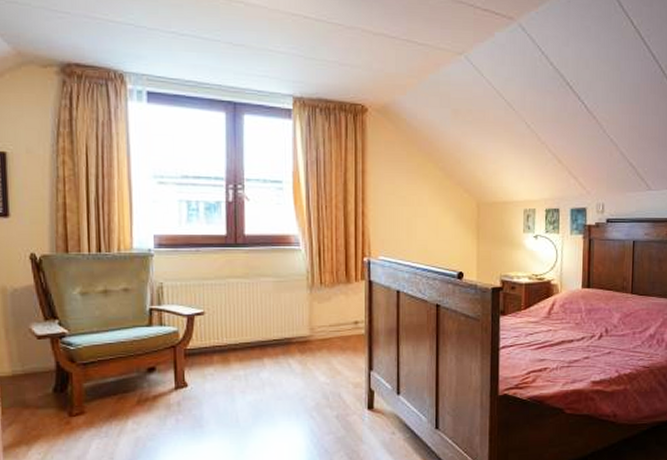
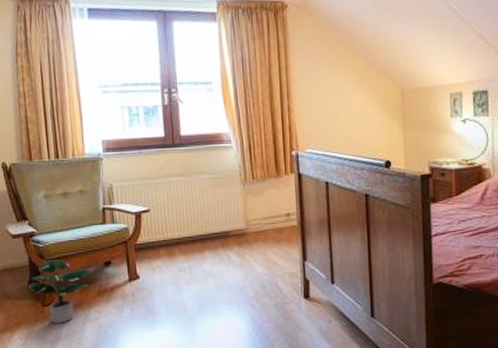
potted plant: none [53,364,134,436] -> present [28,259,94,324]

